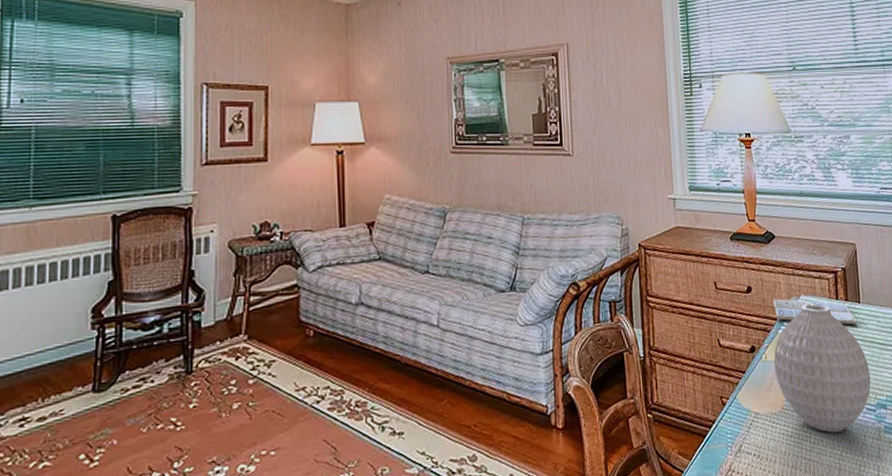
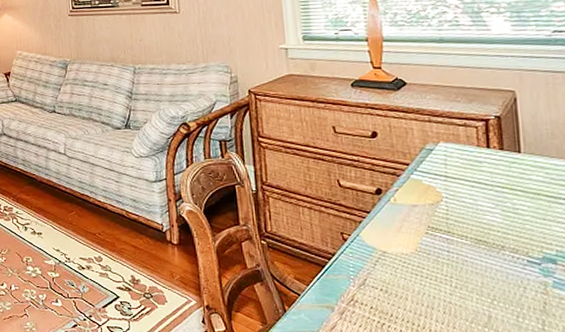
drink coaster: present [773,299,857,325] -> none [404,145,516,175]
vase: present [773,304,871,433] -> none [404,151,535,280]

